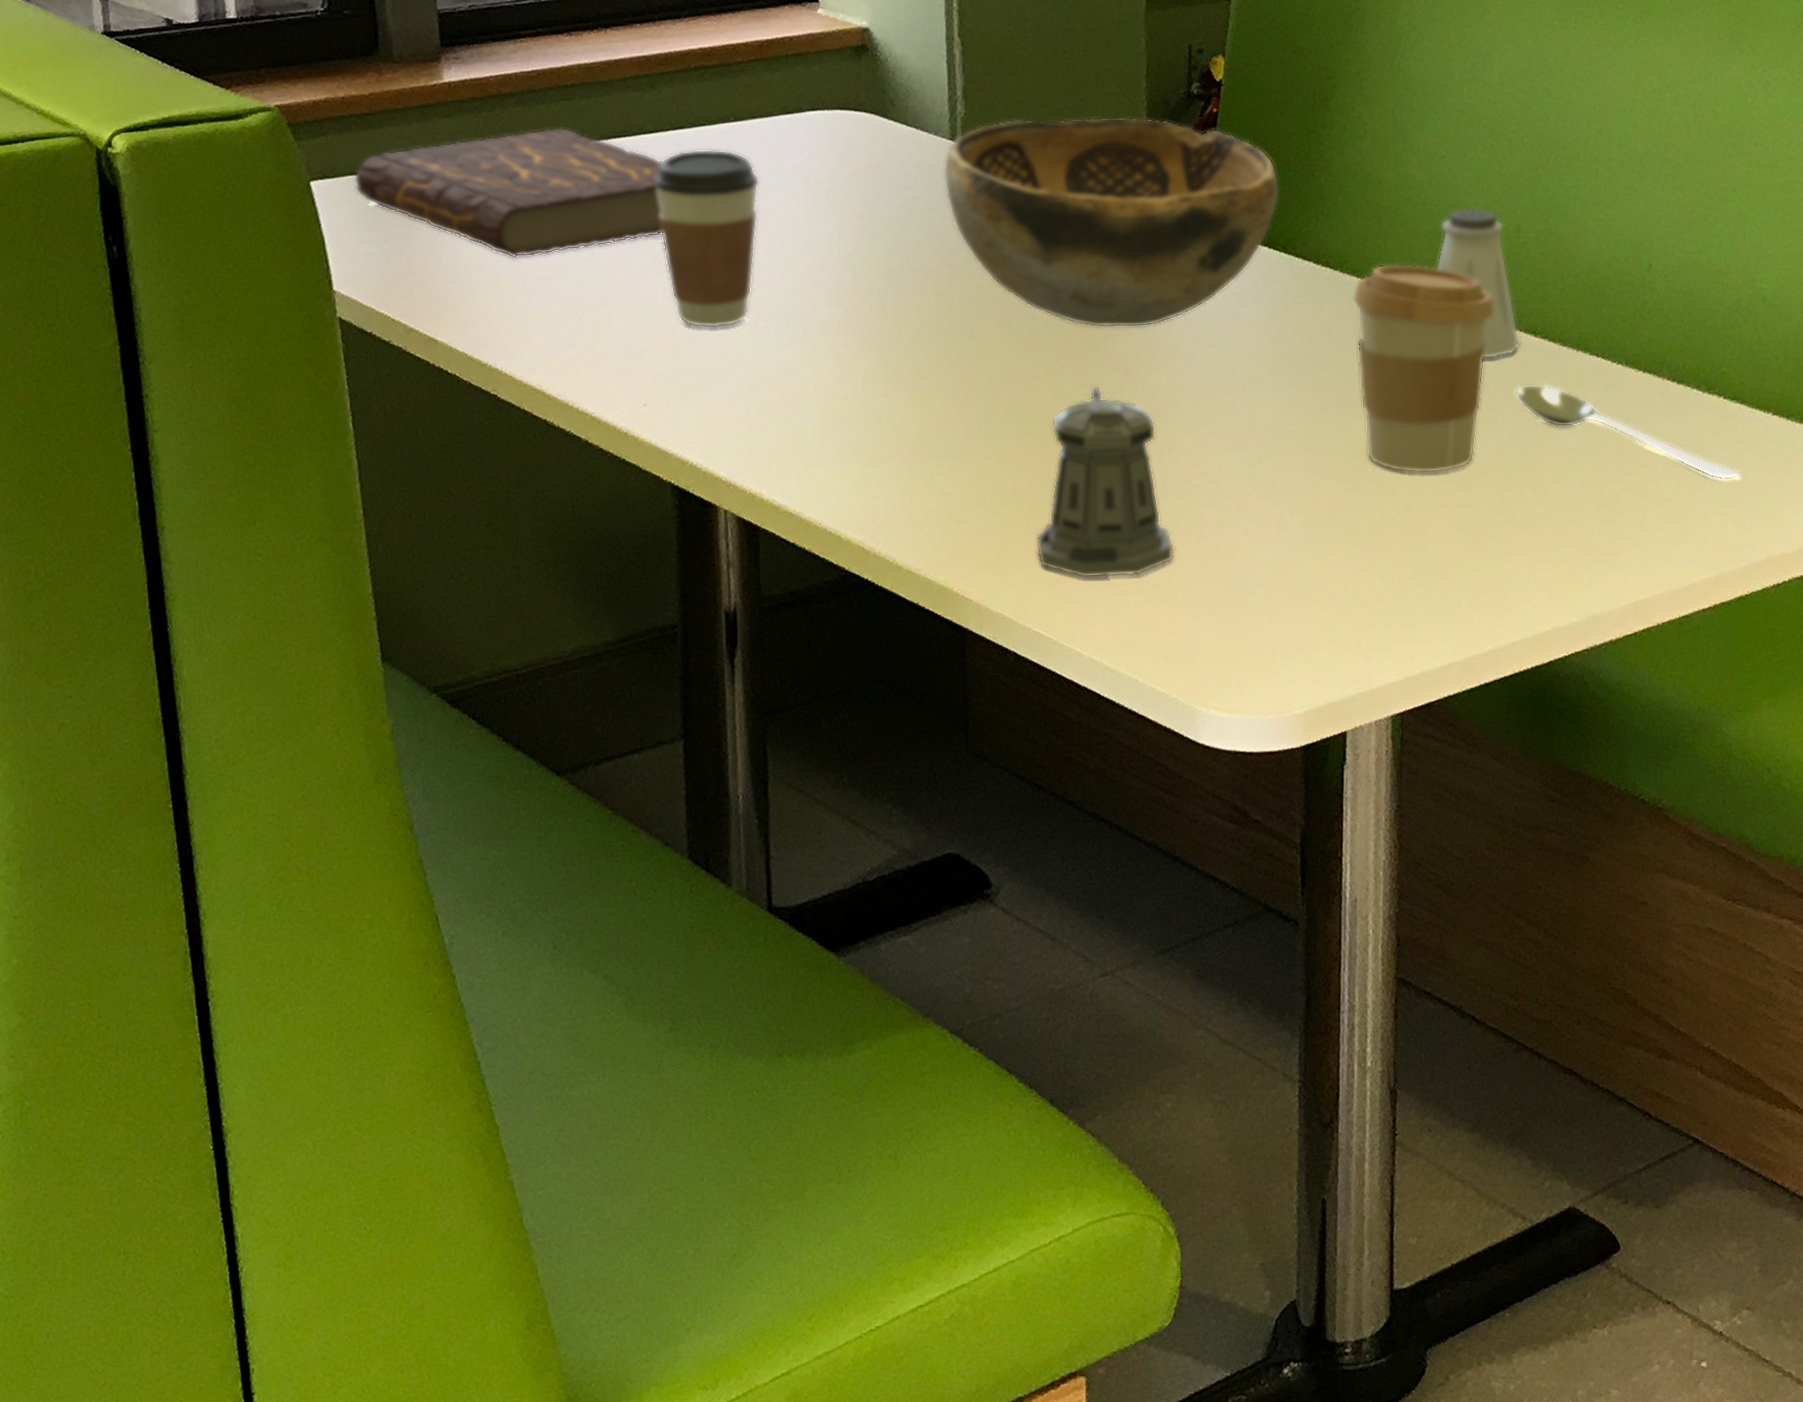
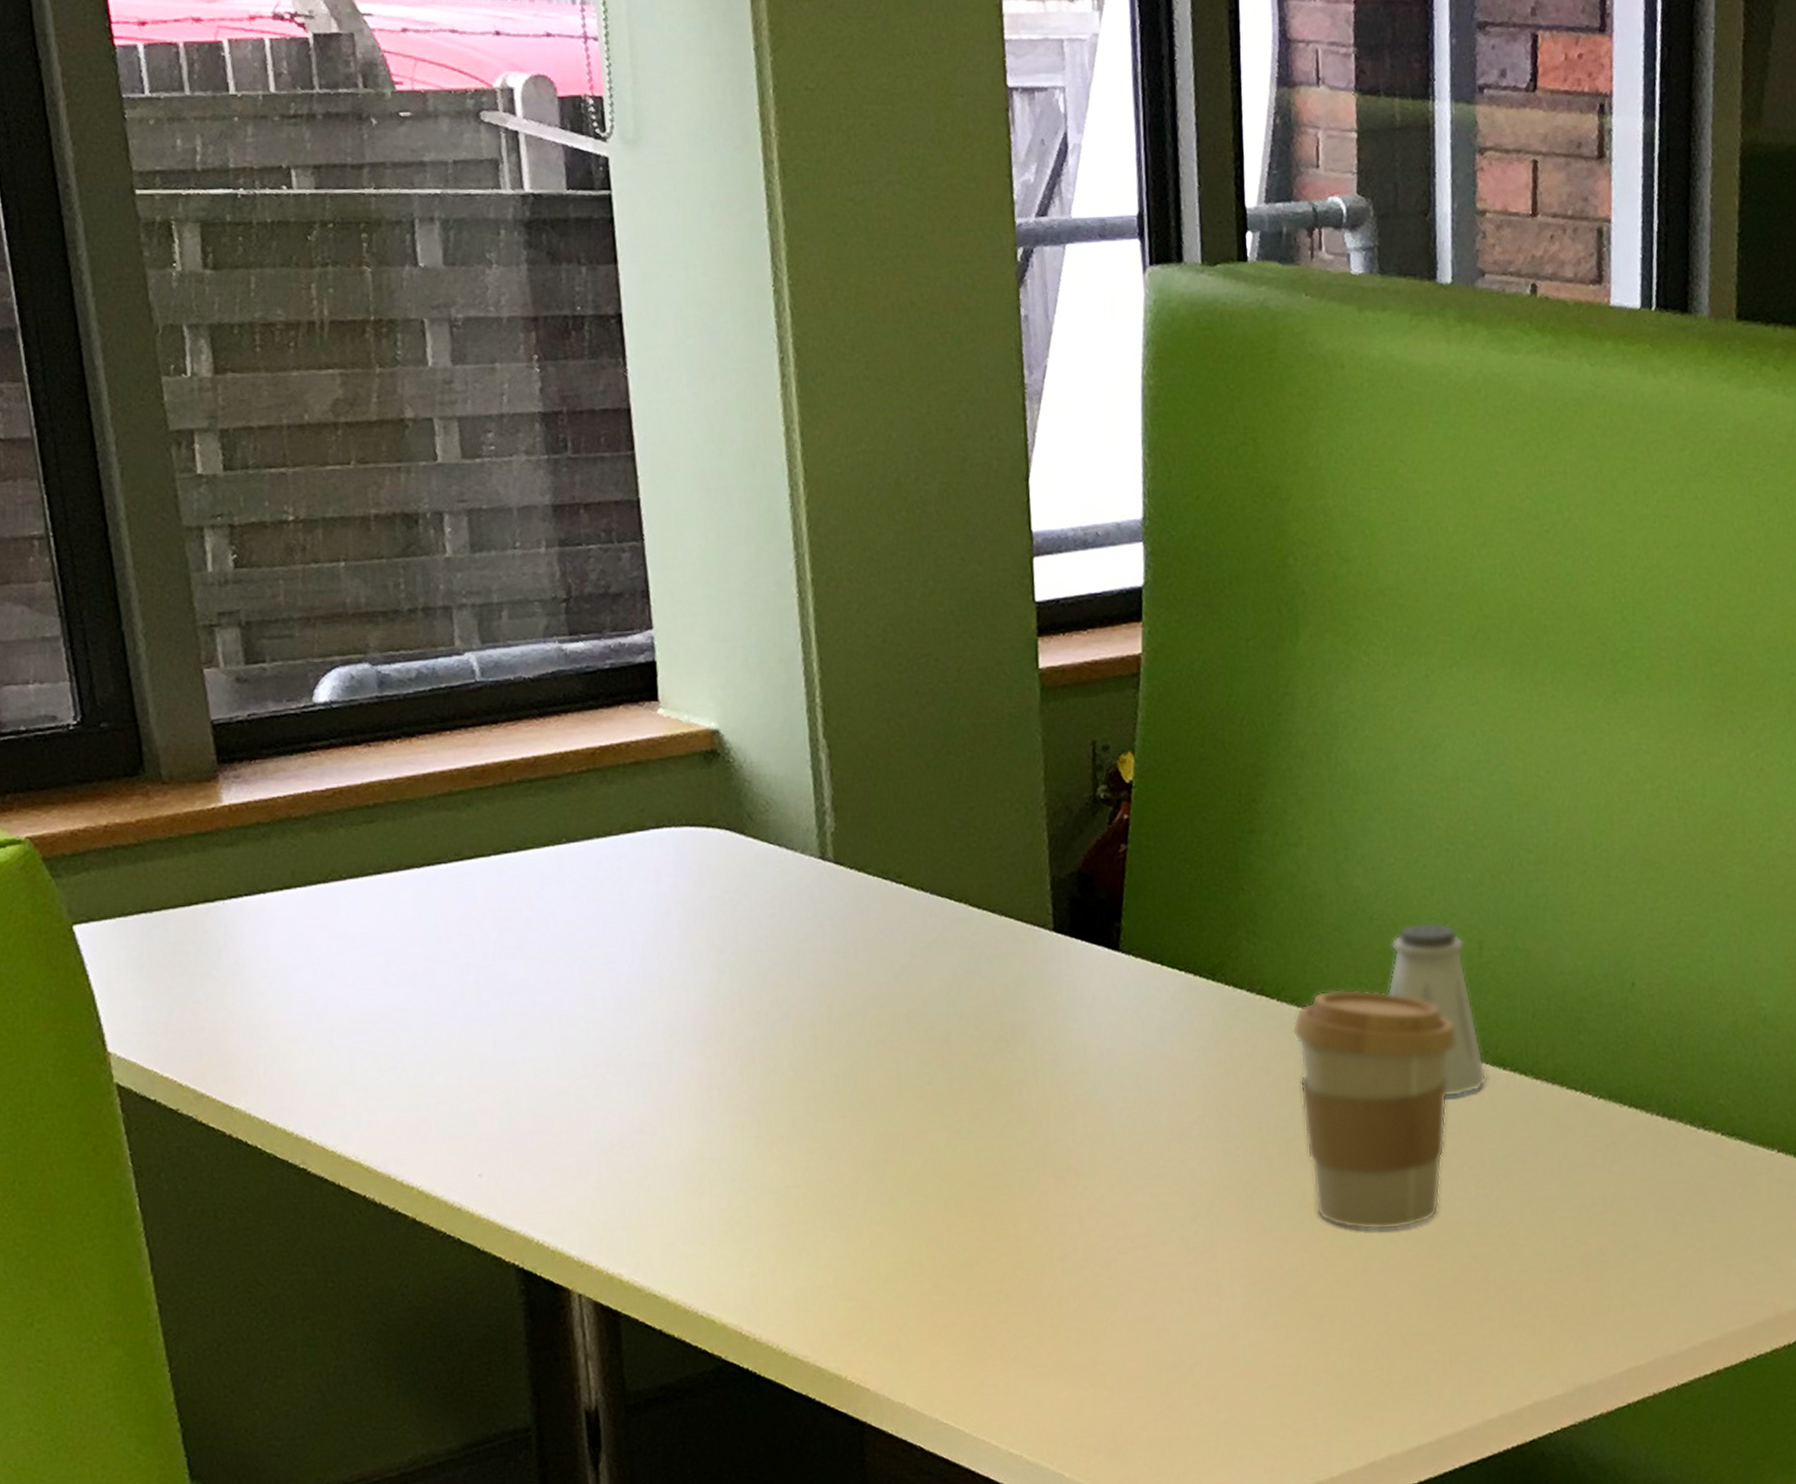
book: present [353,127,663,259] -> none [123,855,489,1010]
coffee cup: present [654,149,759,329] -> none [476,876,600,1085]
decorative bowl: present [944,117,1280,328] -> none [813,827,1205,1073]
pepper shaker: present [1036,385,1175,579] -> none [939,1139,1100,1361]
soupspoon: present [1515,384,1741,480] -> none [1482,1124,1744,1228]

